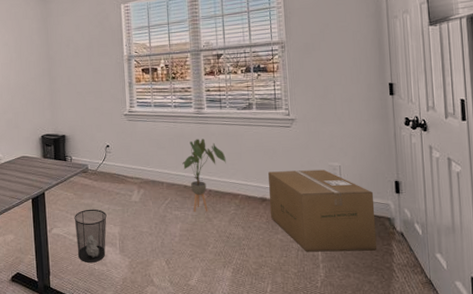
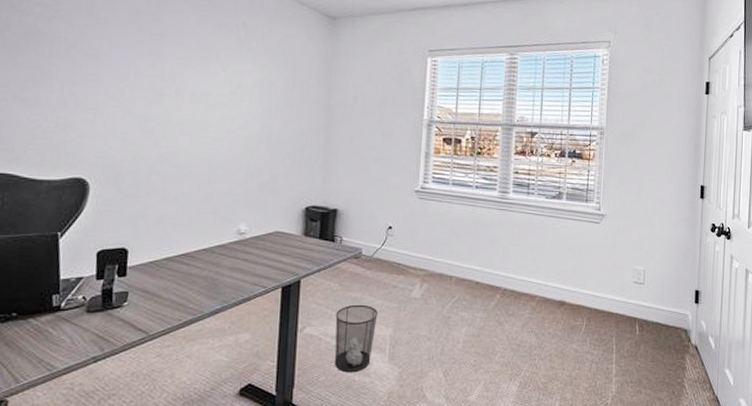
house plant: present [182,138,226,213] -> none [477,228,527,315]
box: present [268,169,377,252] -> none [568,272,674,365]

